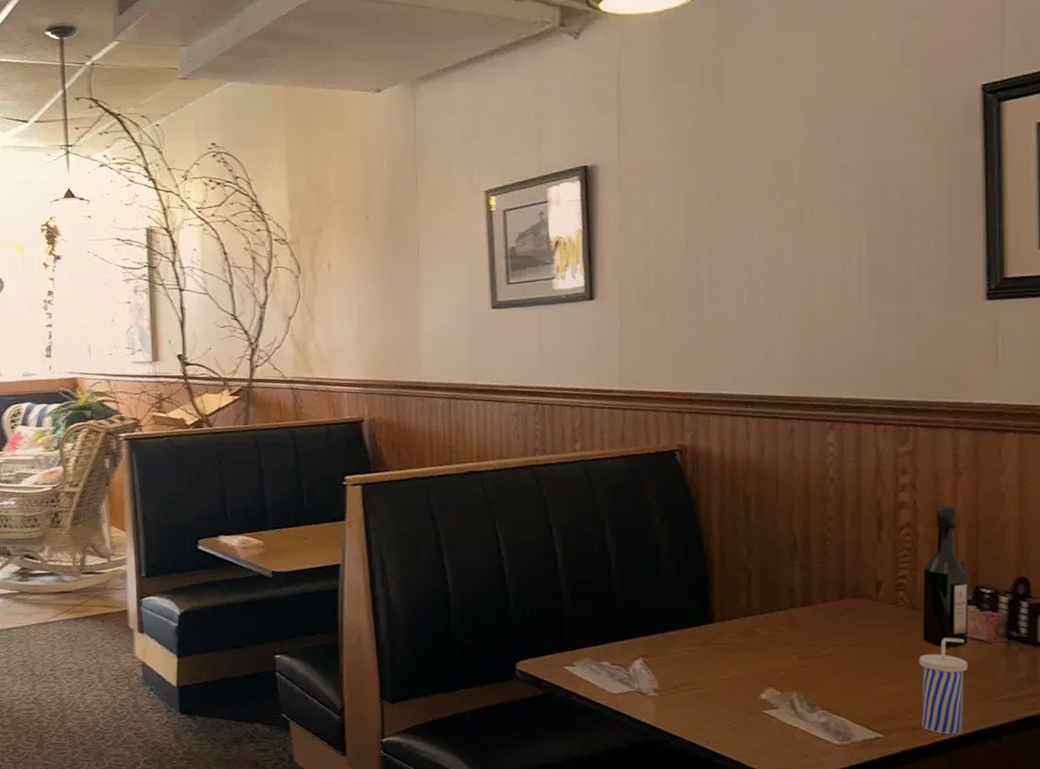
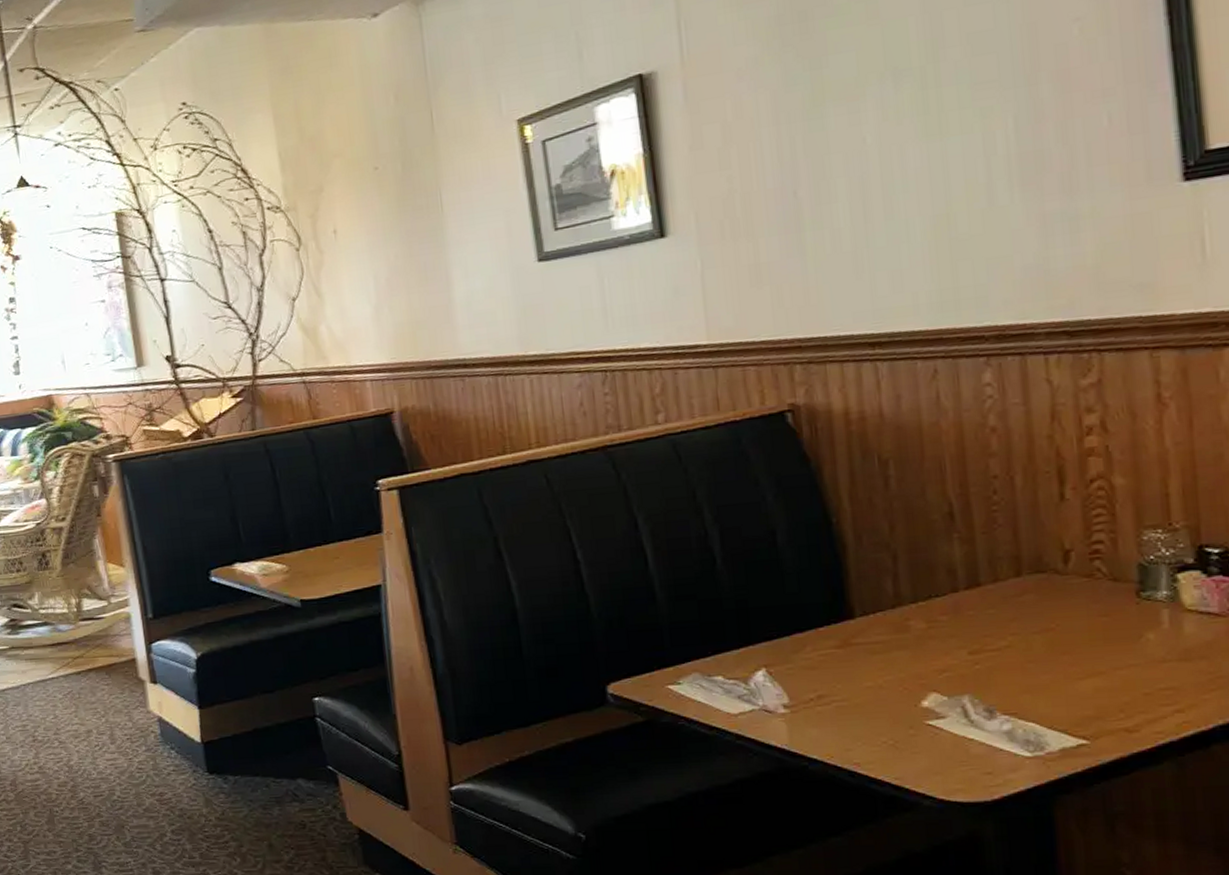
beverage cup: present [919,638,969,735] -> none [1128,612,1197,735]
bottle: present [923,506,969,648] -> none [1125,447,1194,626]

